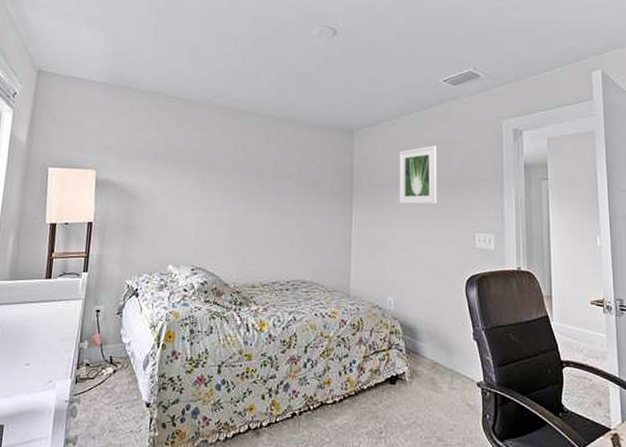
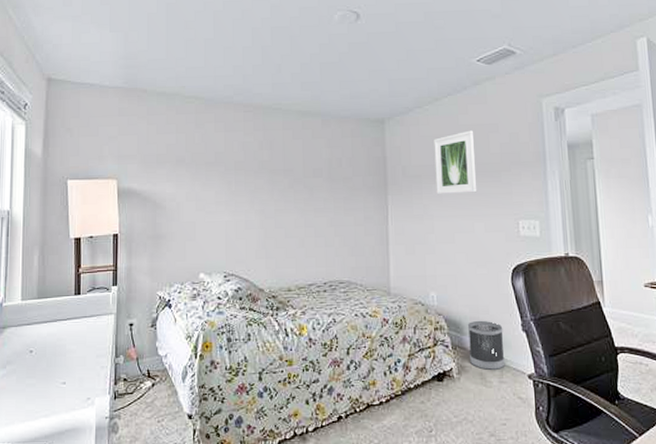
wastebasket: none [422,327,456,377] -> present [468,320,505,371]

